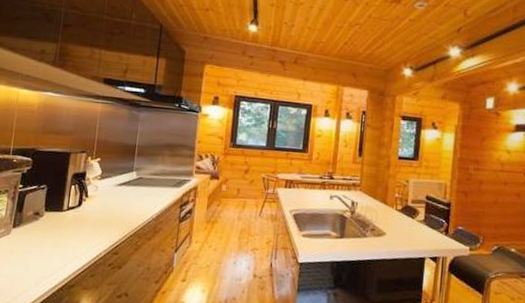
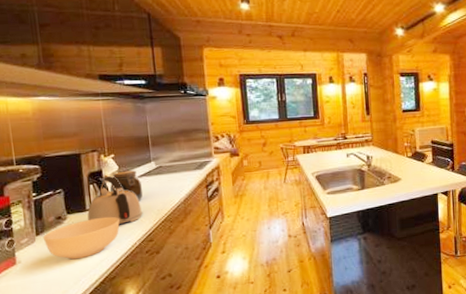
bowl: none [18,220,92,260] -> present [42,216,120,260]
kettle: none [61,178,115,231] -> present [87,175,143,224]
jar: none [88,176,120,210] -> present [109,170,144,202]

